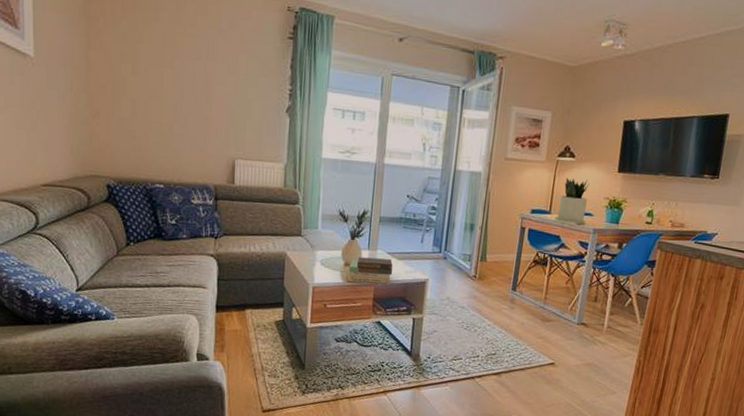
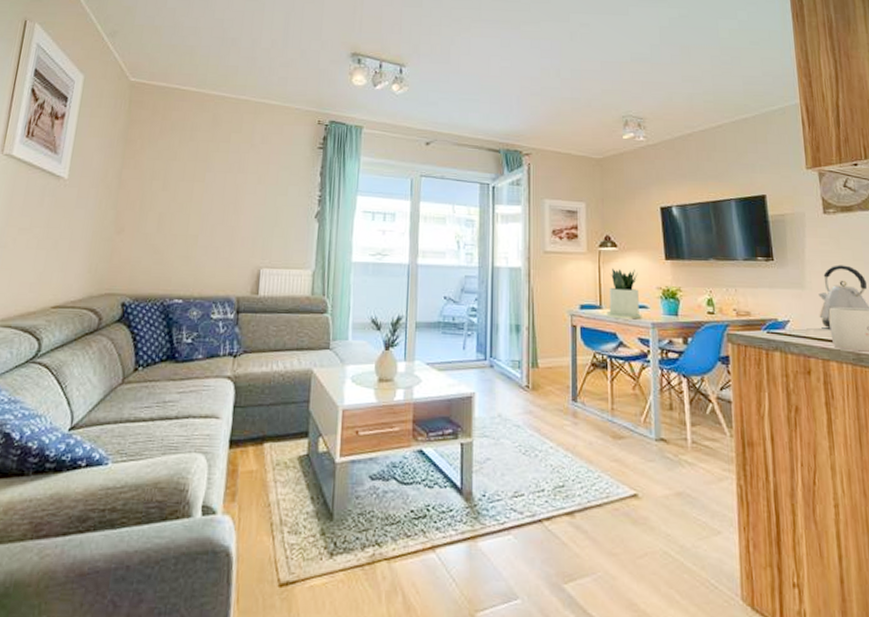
books: present [346,256,393,285] -> none [381,370,434,402]

